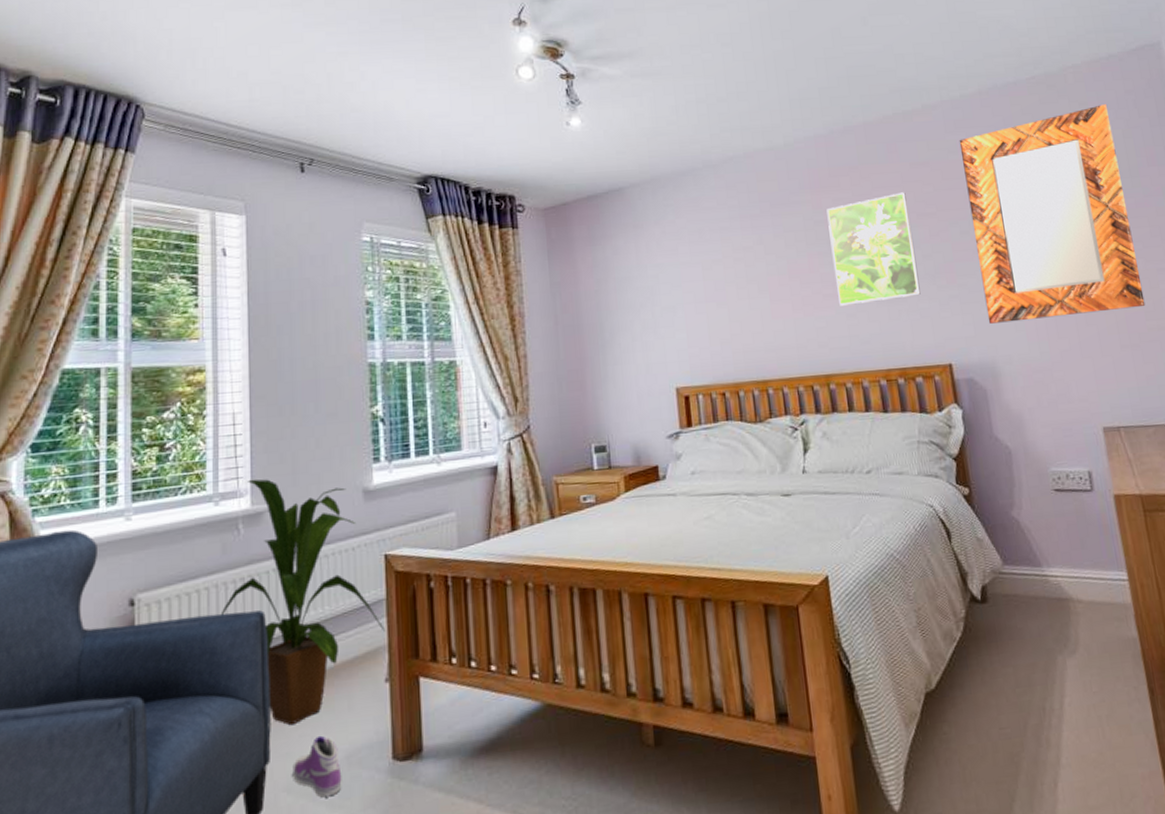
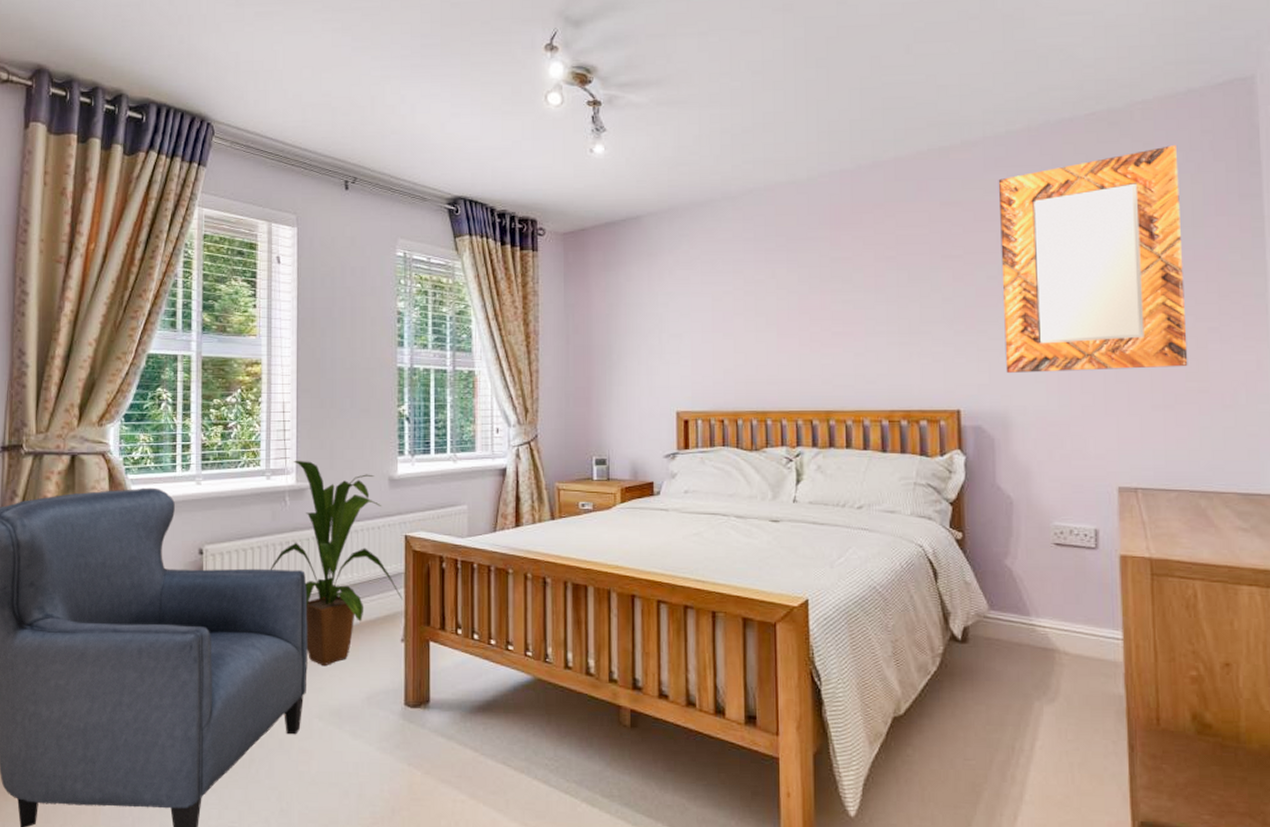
sneaker: present [292,735,342,798] -> none [324,677,363,728]
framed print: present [826,192,921,306] -> none [845,232,936,345]

